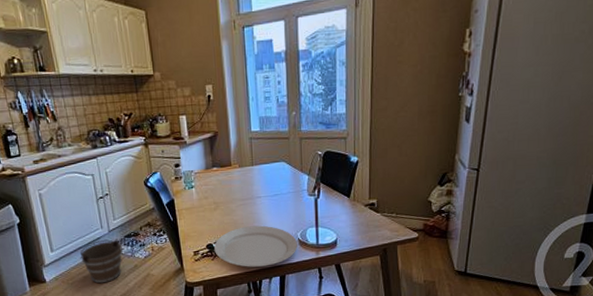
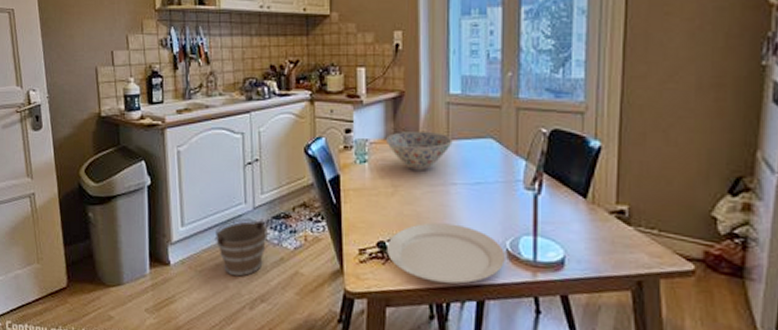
bowl: none [206,160,256,191] -> present [385,130,453,171]

